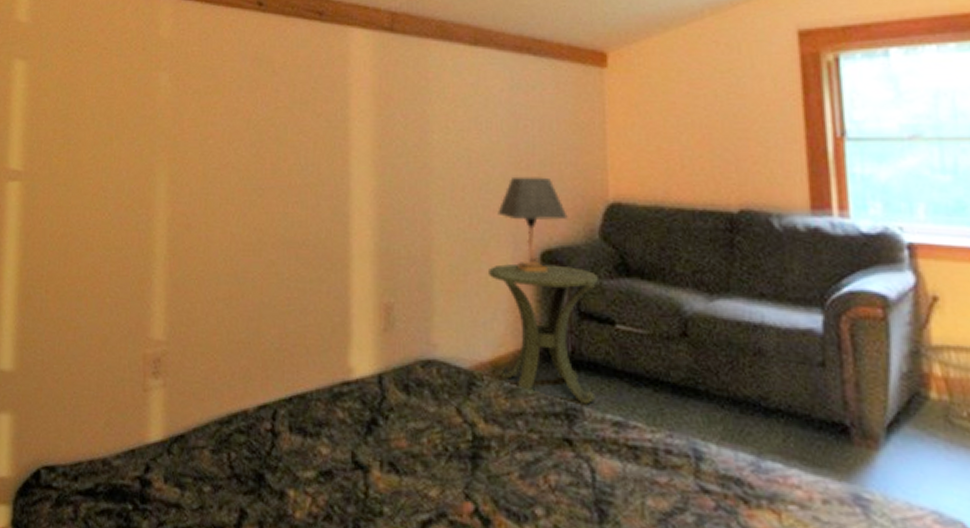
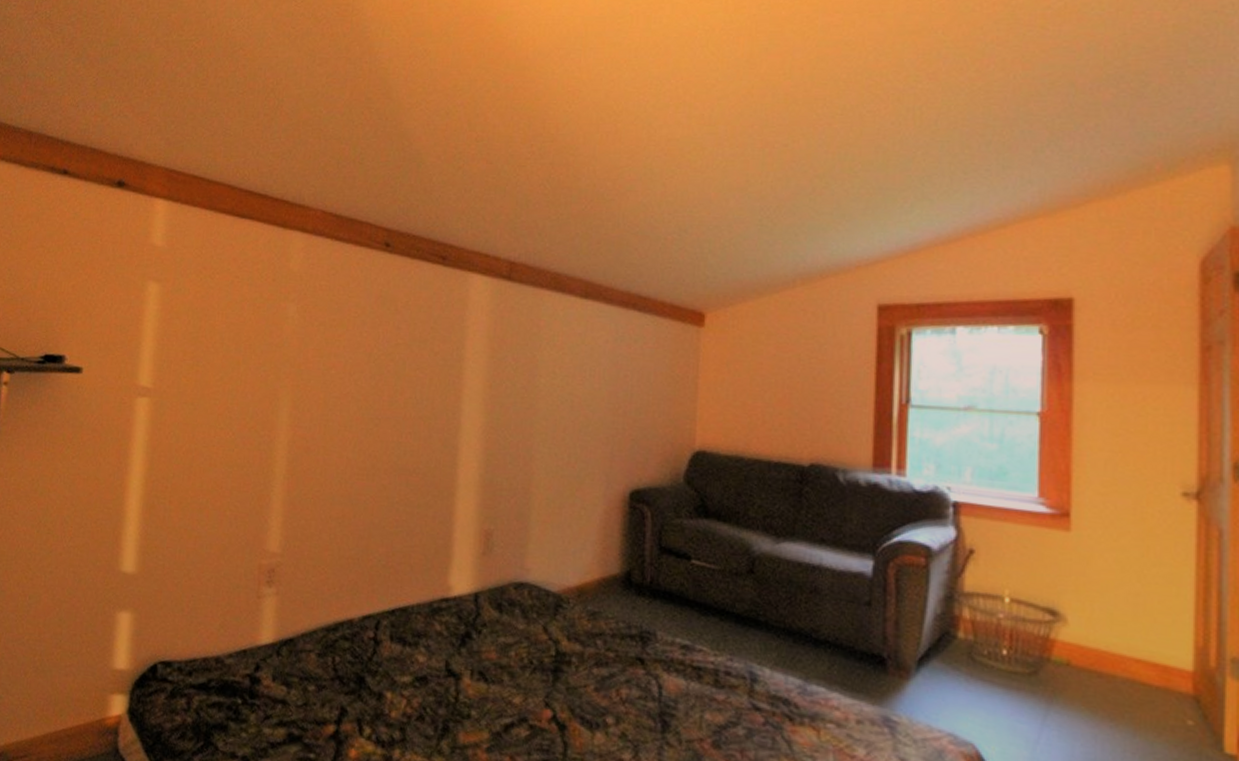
side table: present [489,263,598,405] -> none [581,500,679,629]
table lamp: present [498,176,568,272] -> none [594,421,657,510]

